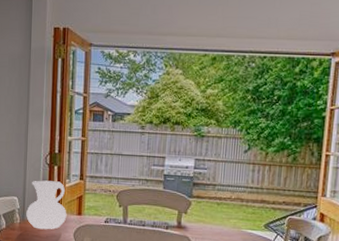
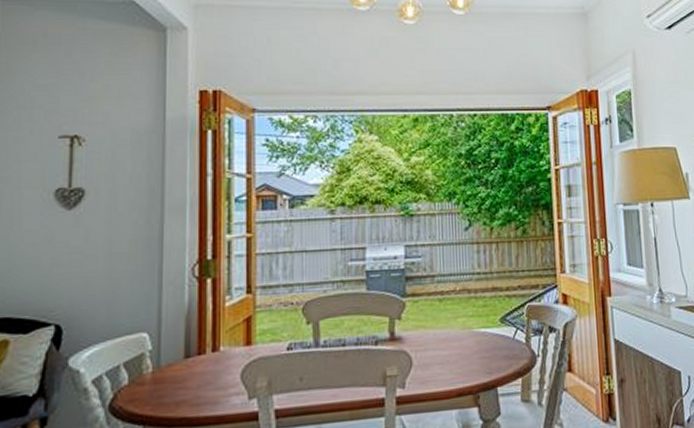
vase: present [26,180,67,230] -> none [163,300,229,377]

